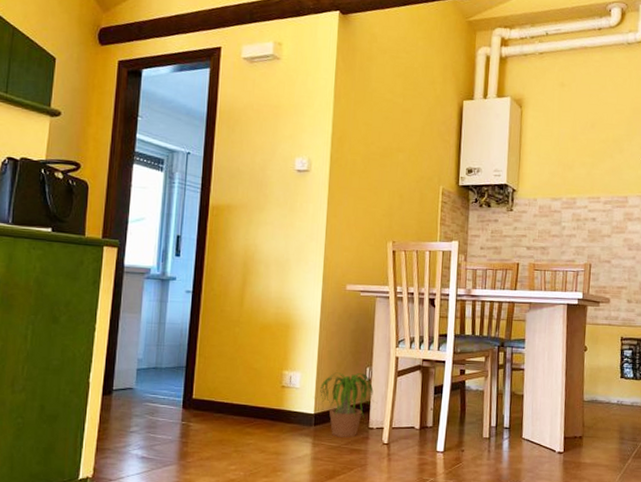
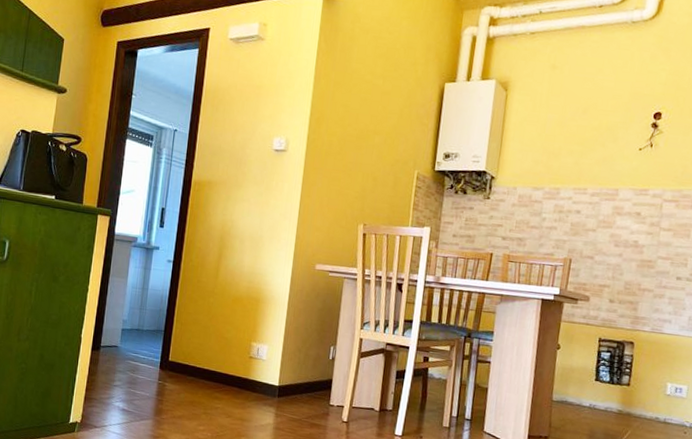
potted plant: present [312,372,378,437] -> none [277,348,339,412]

